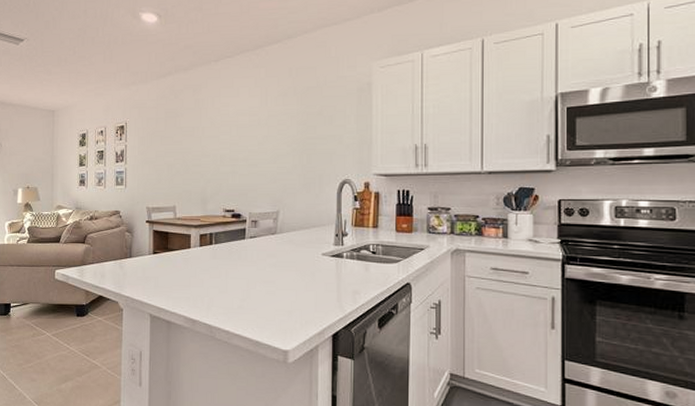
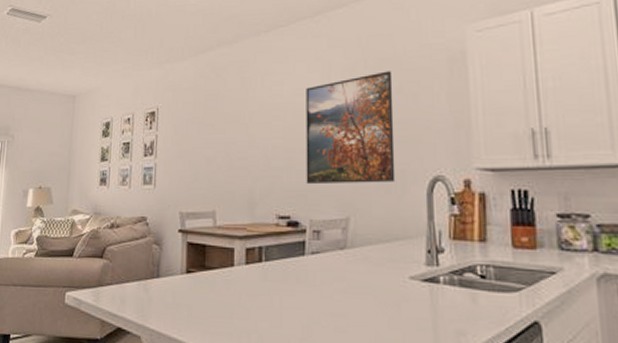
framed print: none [247,97,315,186] -> present [306,71,396,185]

